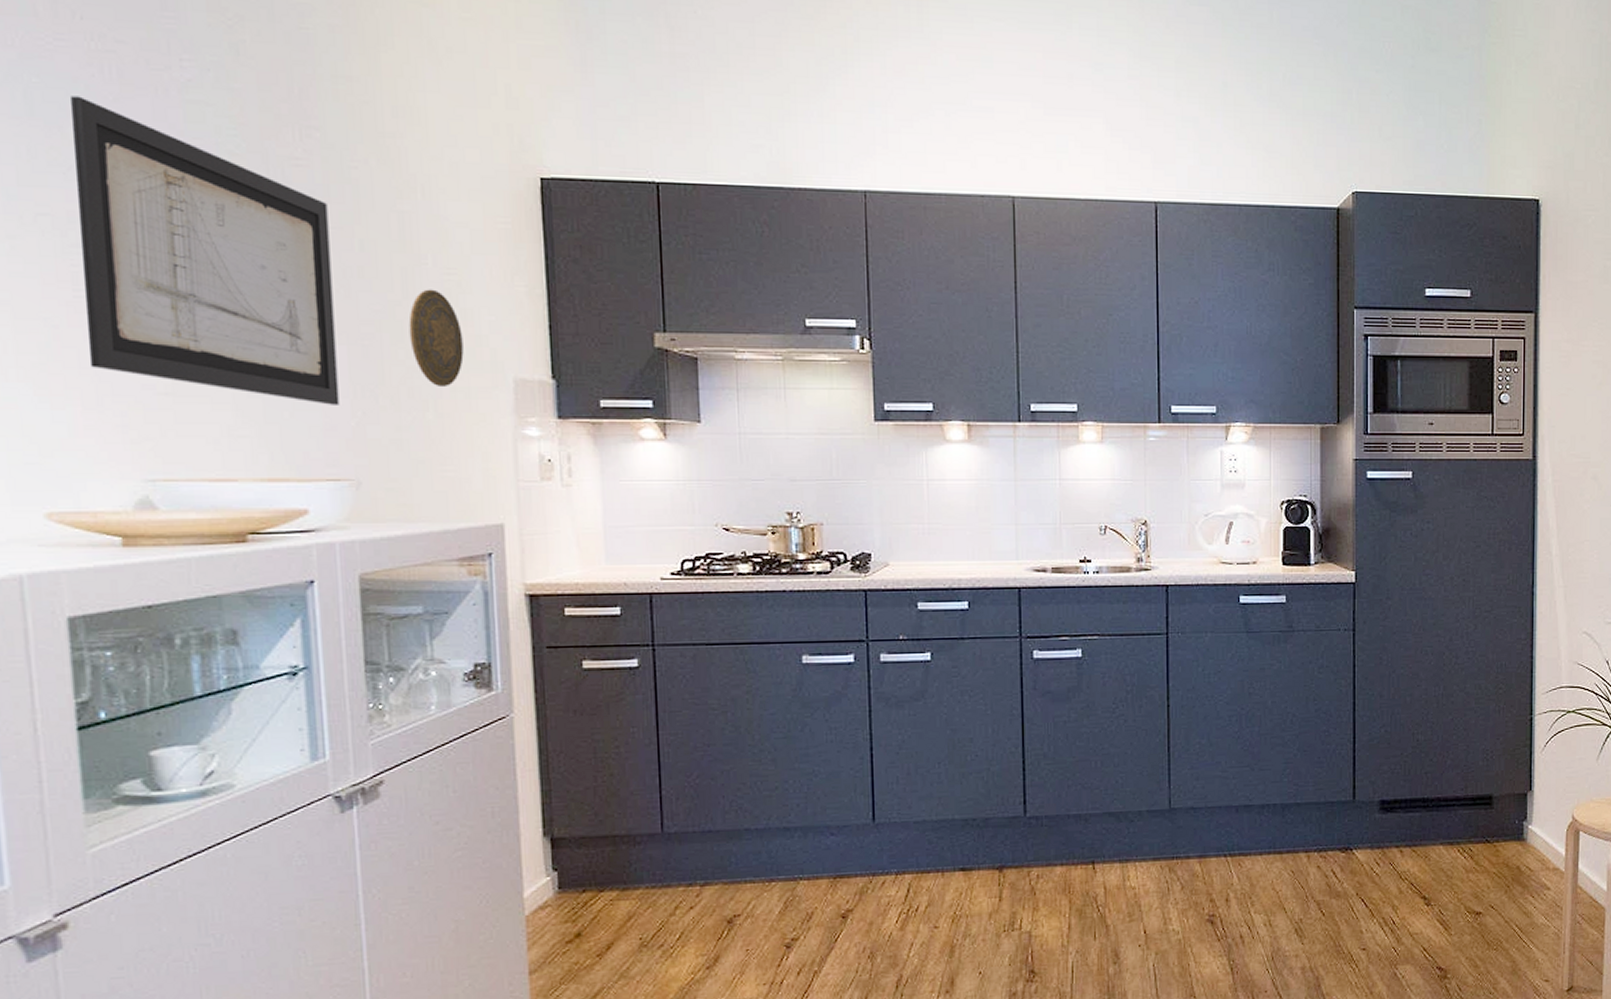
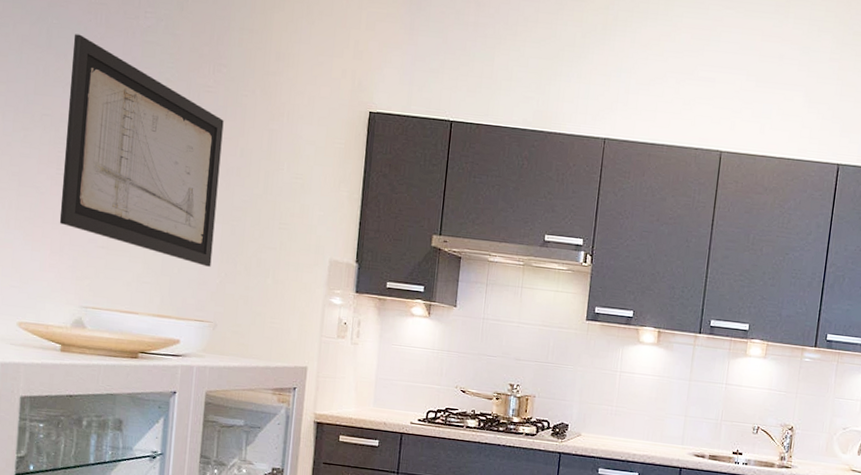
decorative plate: present [408,289,464,388] -> none [263,188,300,262]

